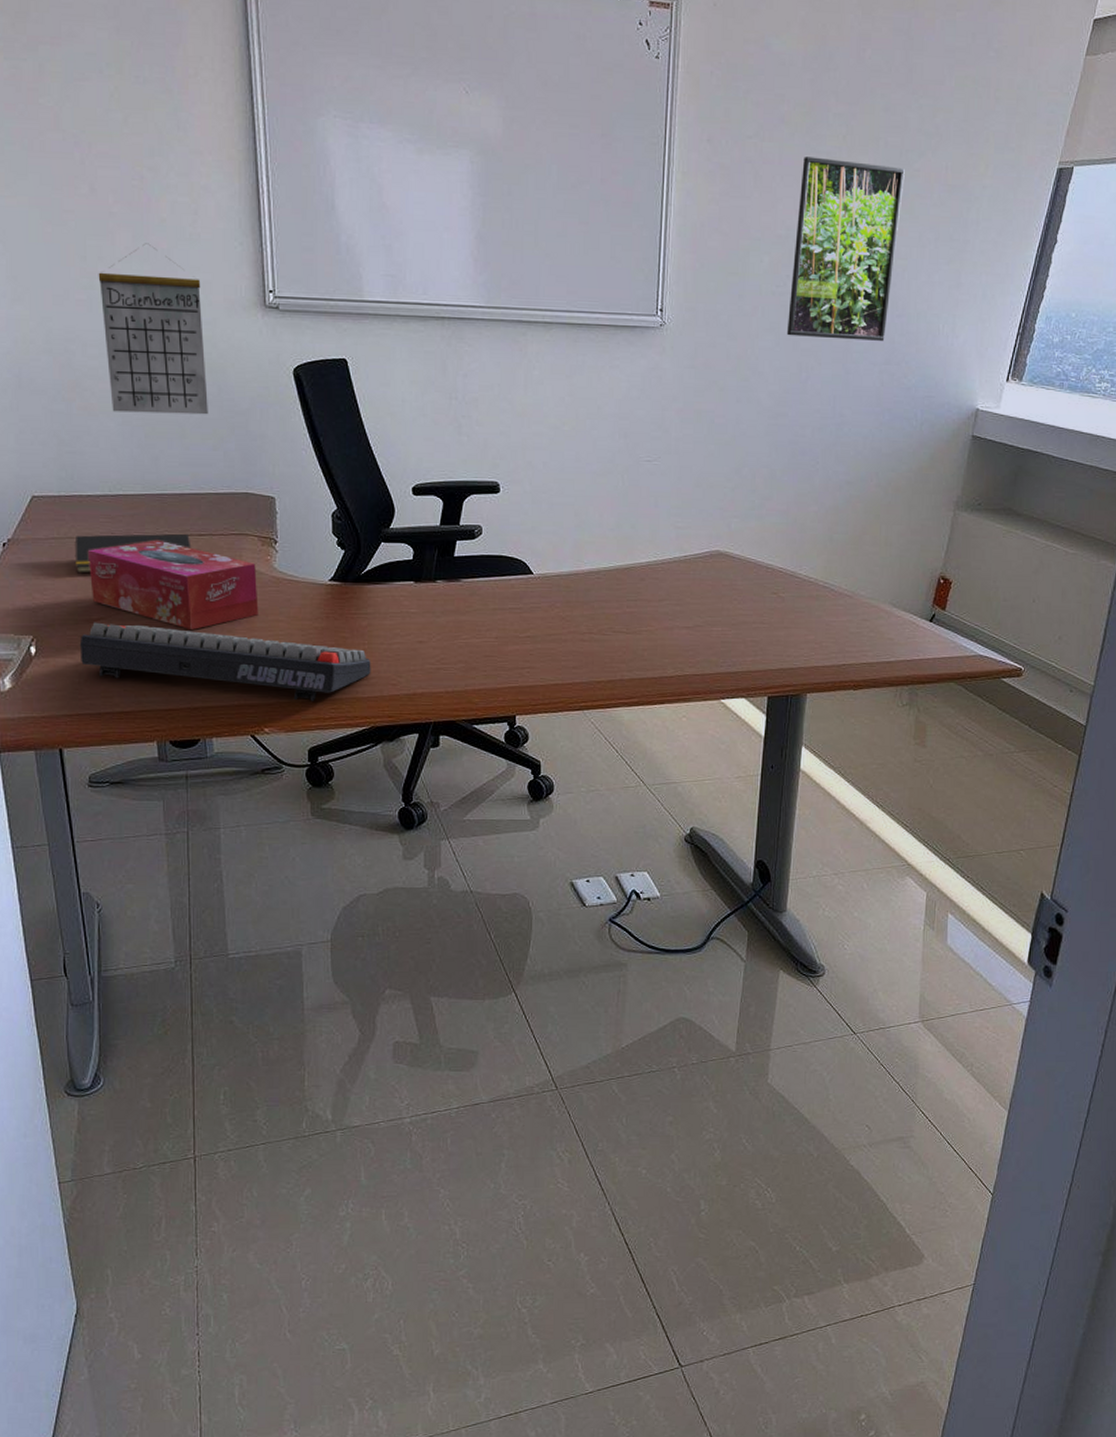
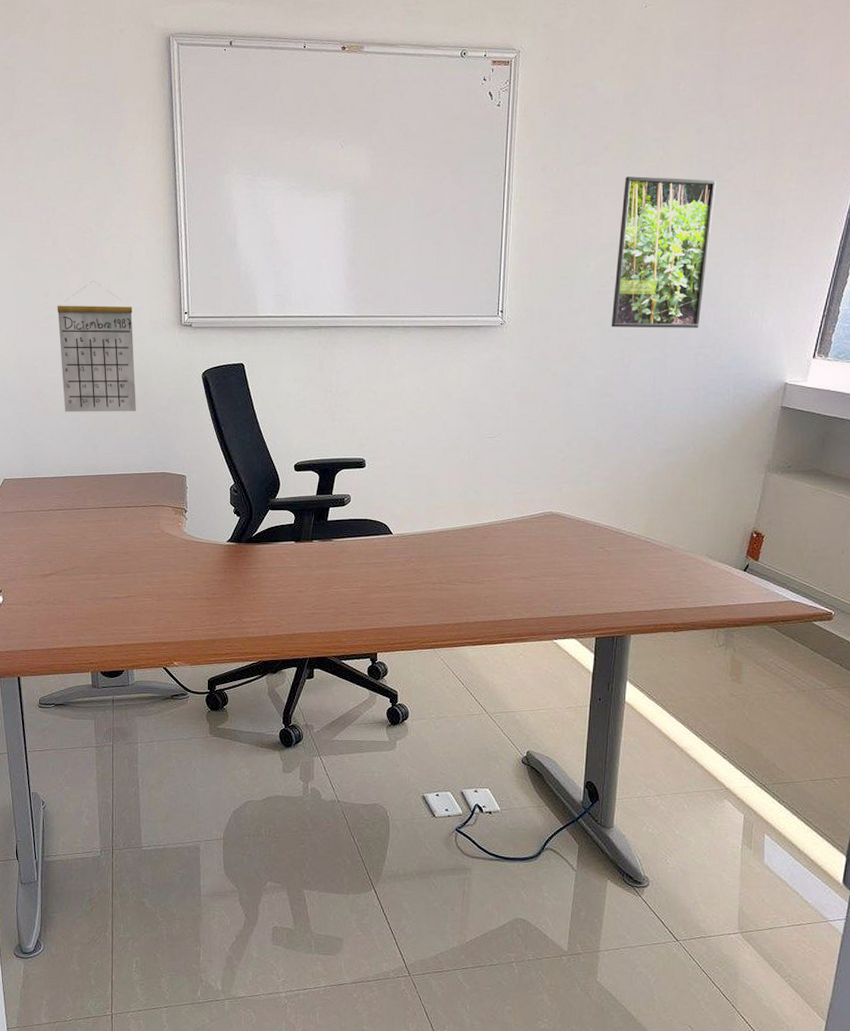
notepad: present [74,533,192,574] -> none [33,506,121,539]
keyboard: present [79,622,371,701] -> none [35,577,259,640]
tissue box: present [87,539,259,630] -> none [43,511,171,582]

